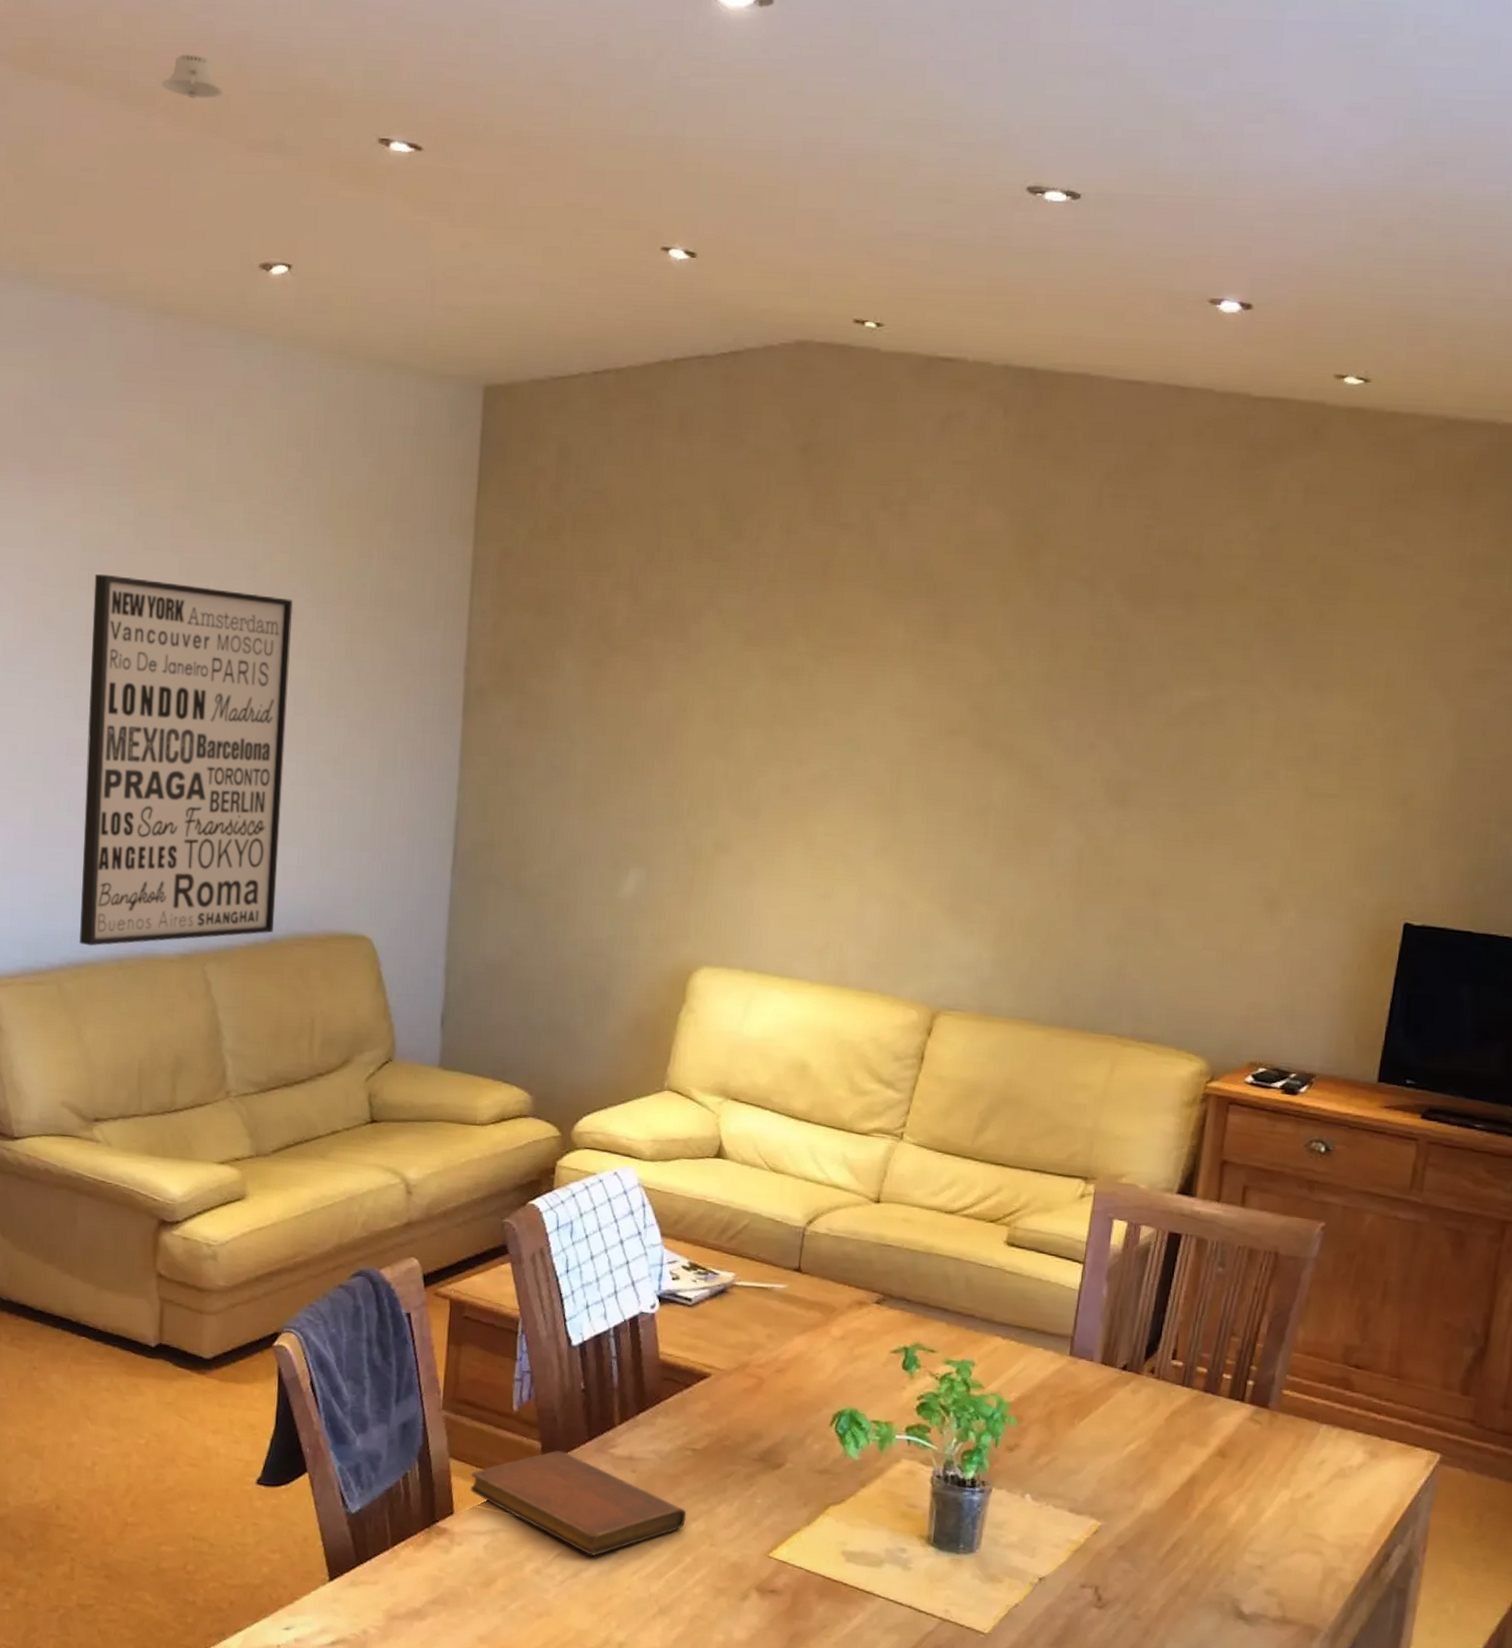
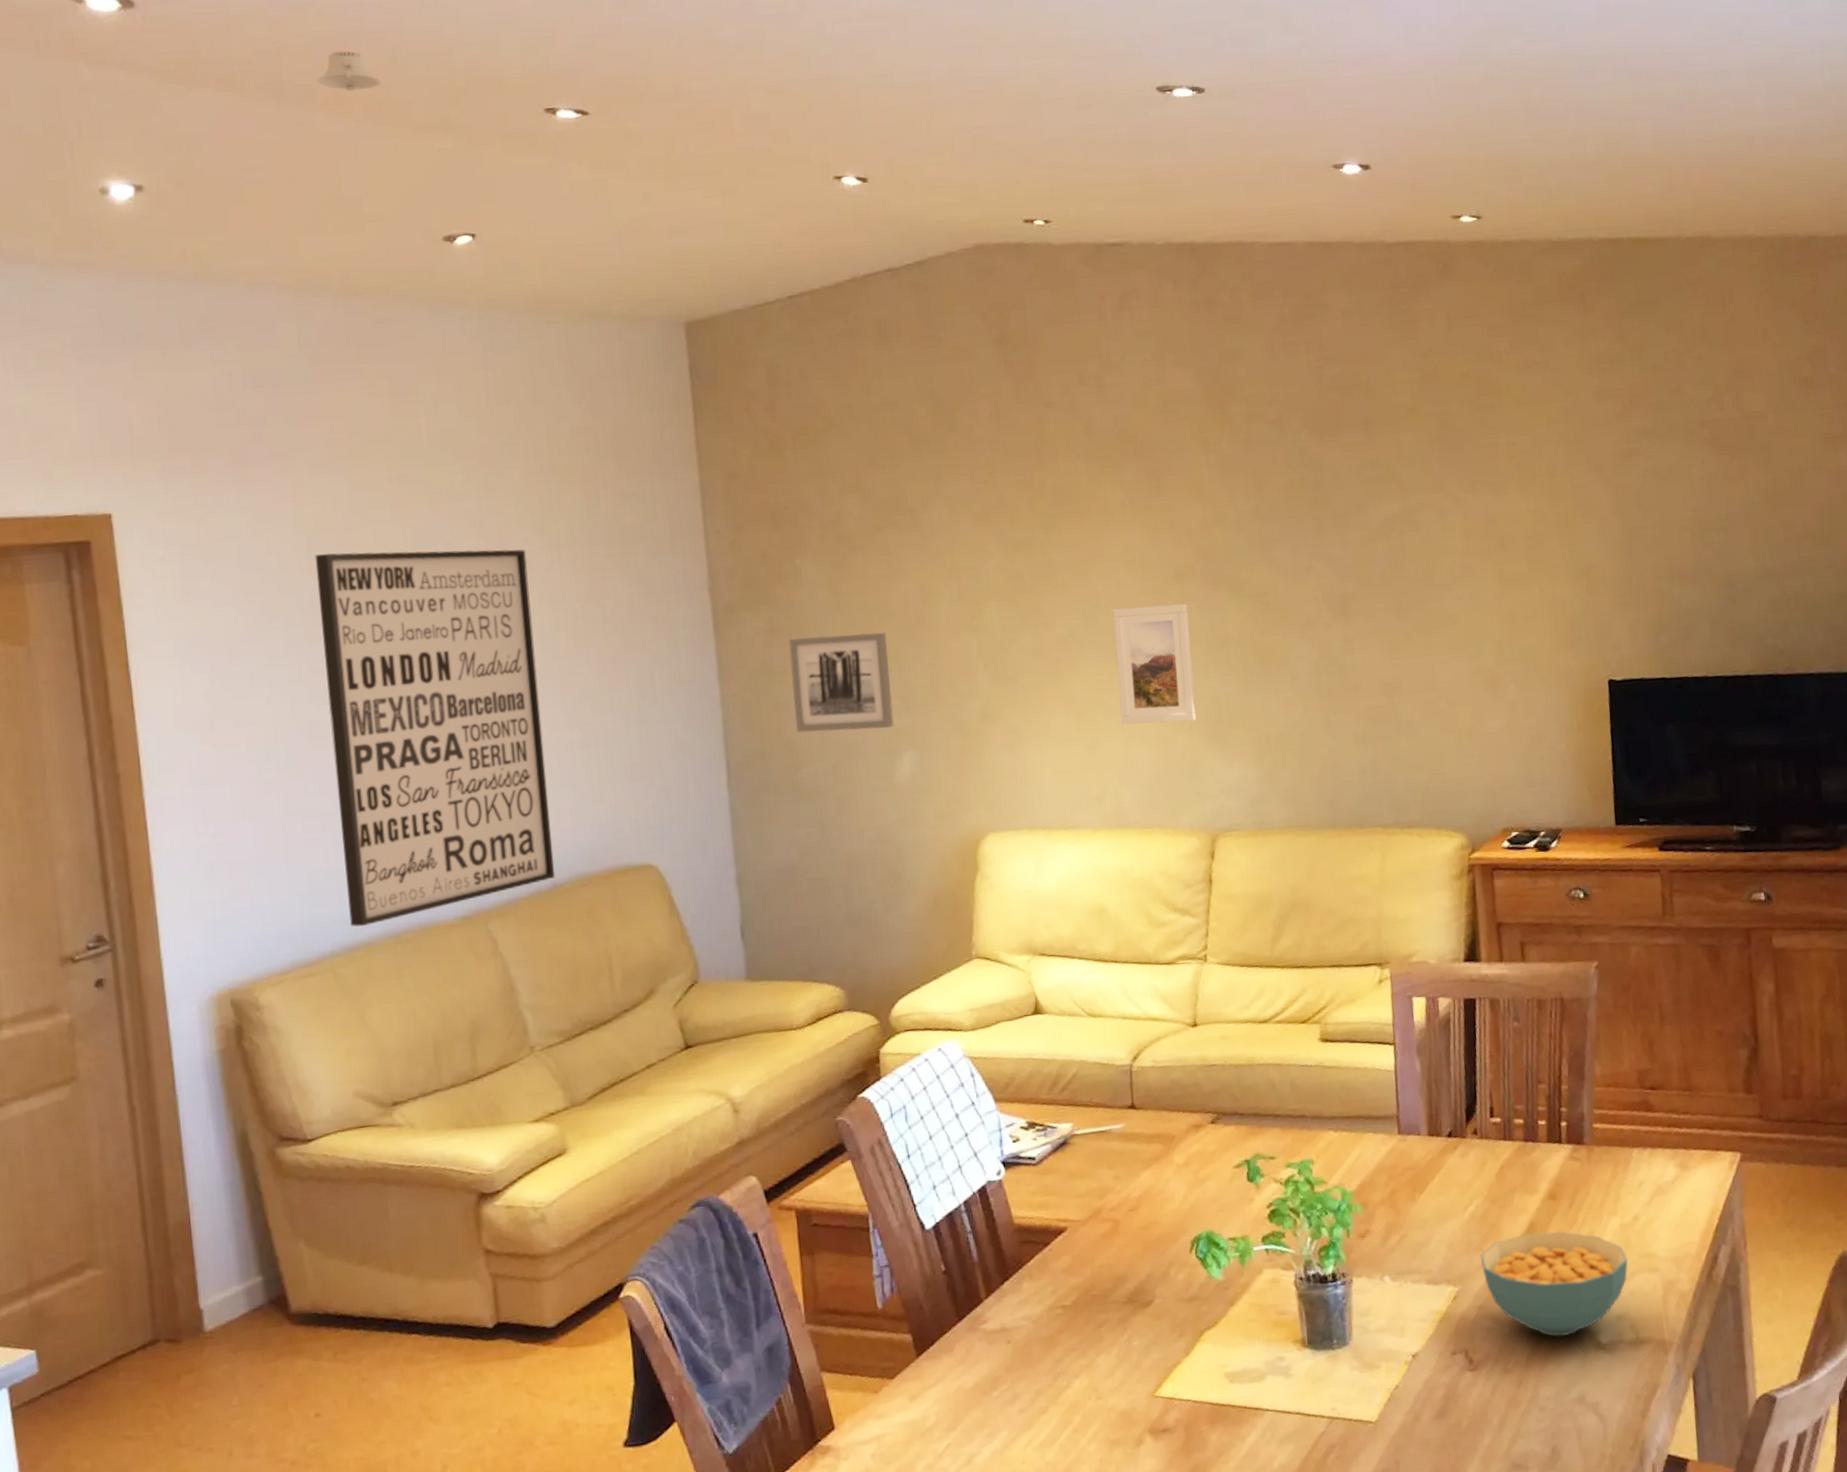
notebook: present [470,1450,687,1557] -> none [846,1338,1069,1439]
wall art: none [528,732,634,841] -> present [788,632,894,733]
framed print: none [860,756,953,889] -> present [1113,603,1197,725]
cereal bowl: none [1130,1484,1290,1597] -> present [1480,1231,1628,1337]

